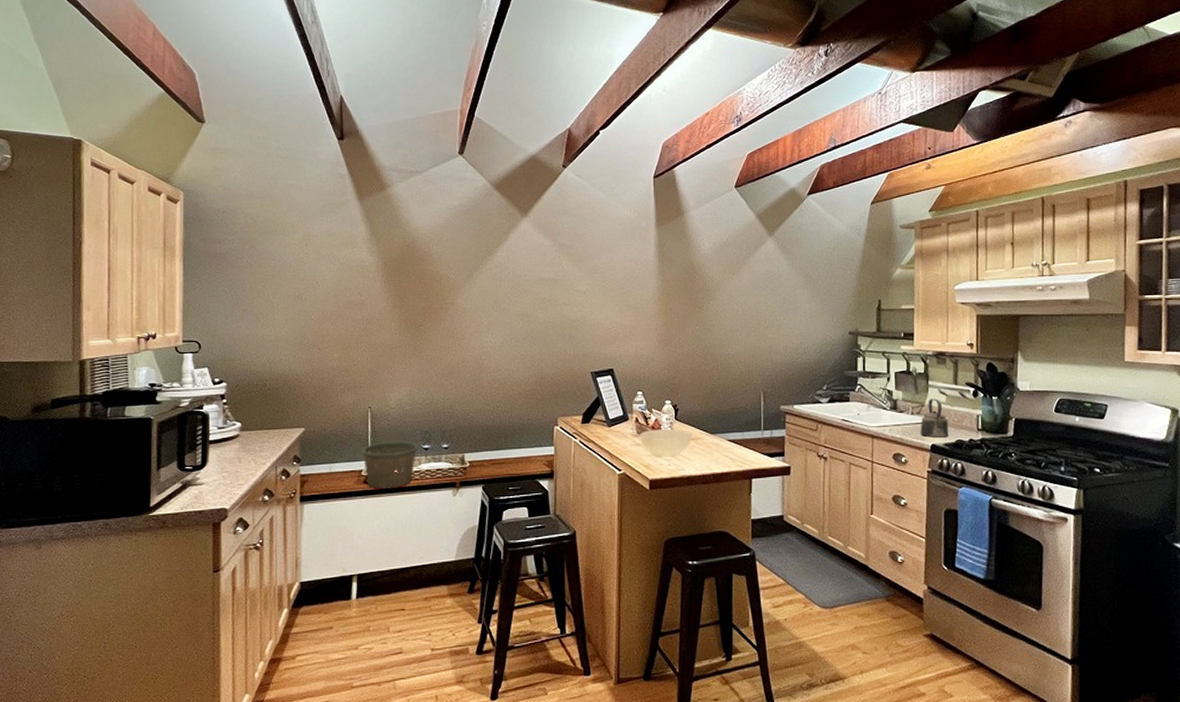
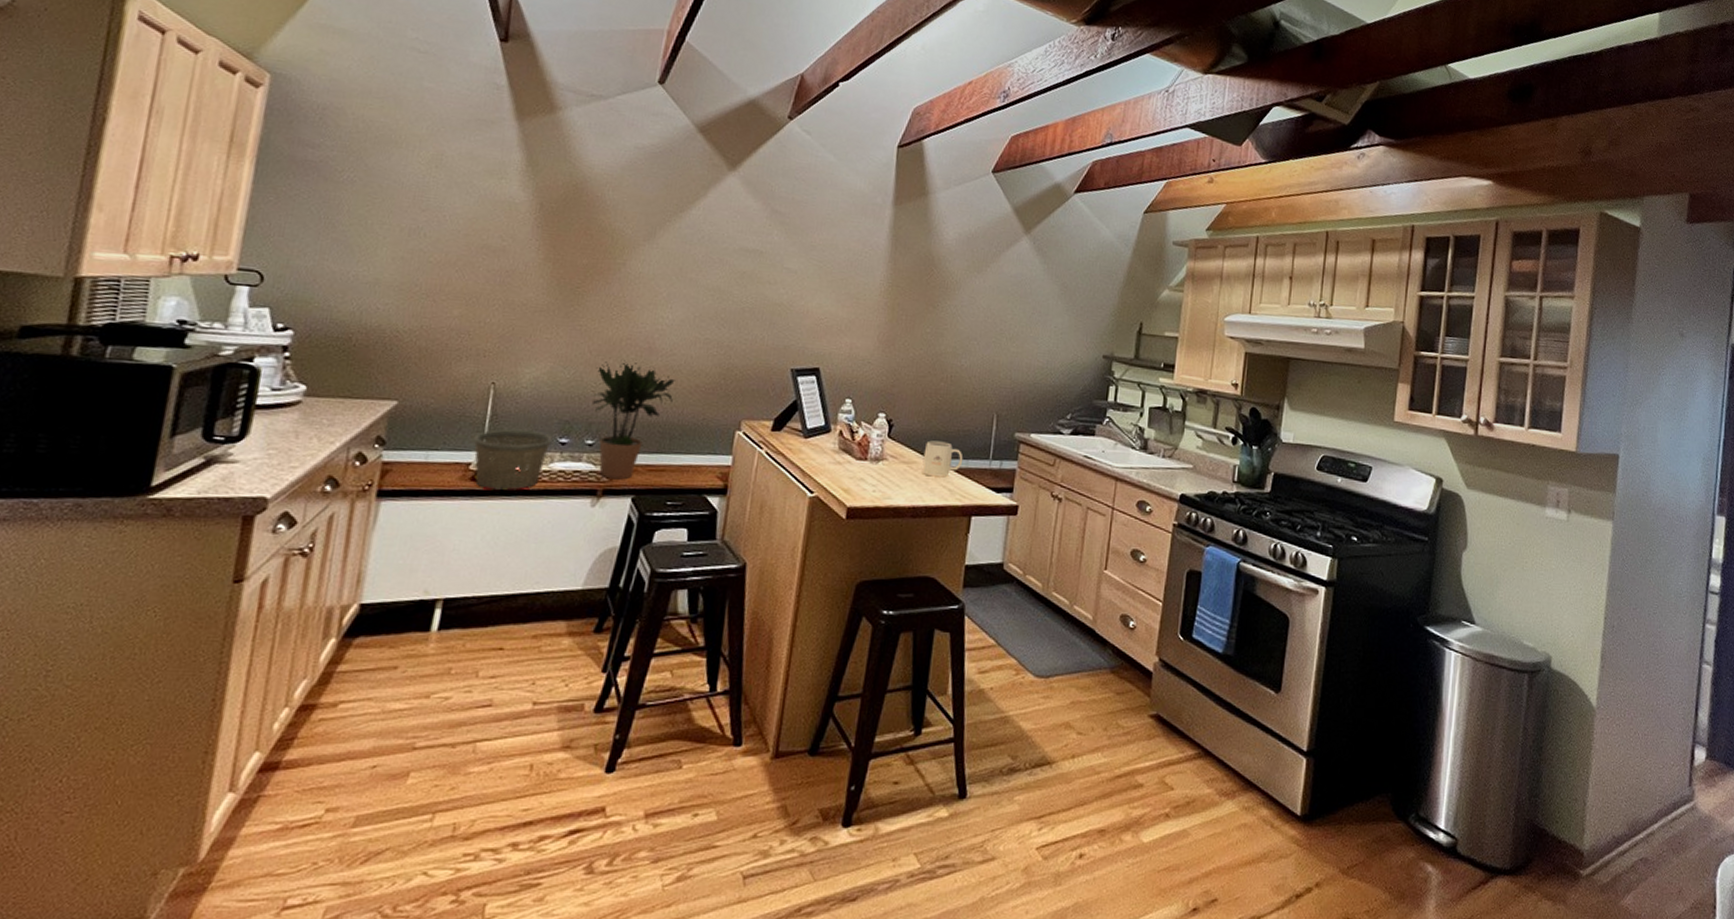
potted plant: none [442,379,503,473] -> present [593,360,675,480]
bowl: present [639,429,692,457] -> none [841,446,907,482]
mug: none [706,419,739,449] -> present [922,440,964,478]
kettle: present [920,399,949,438] -> none [1170,441,1202,487]

